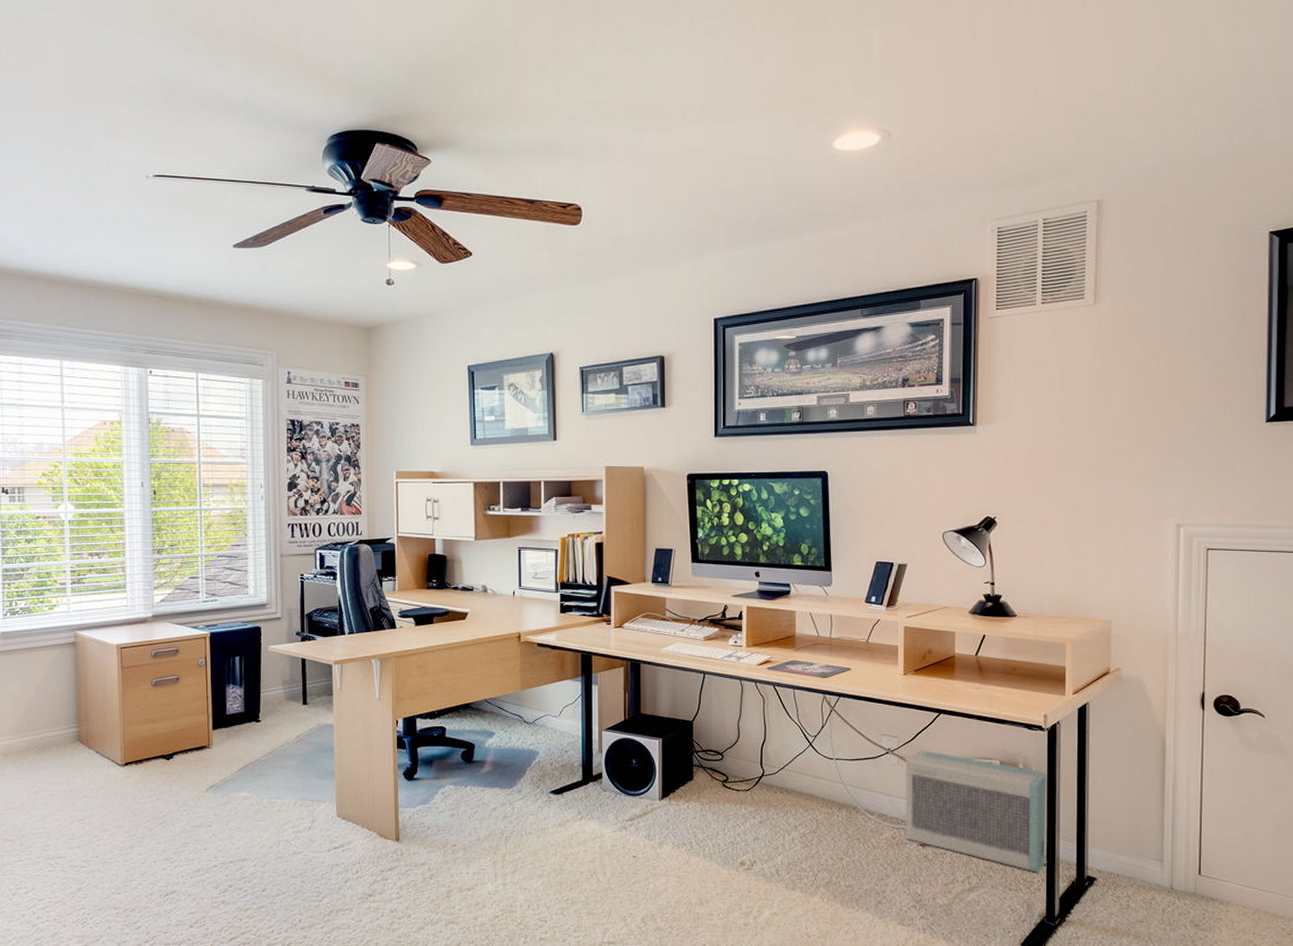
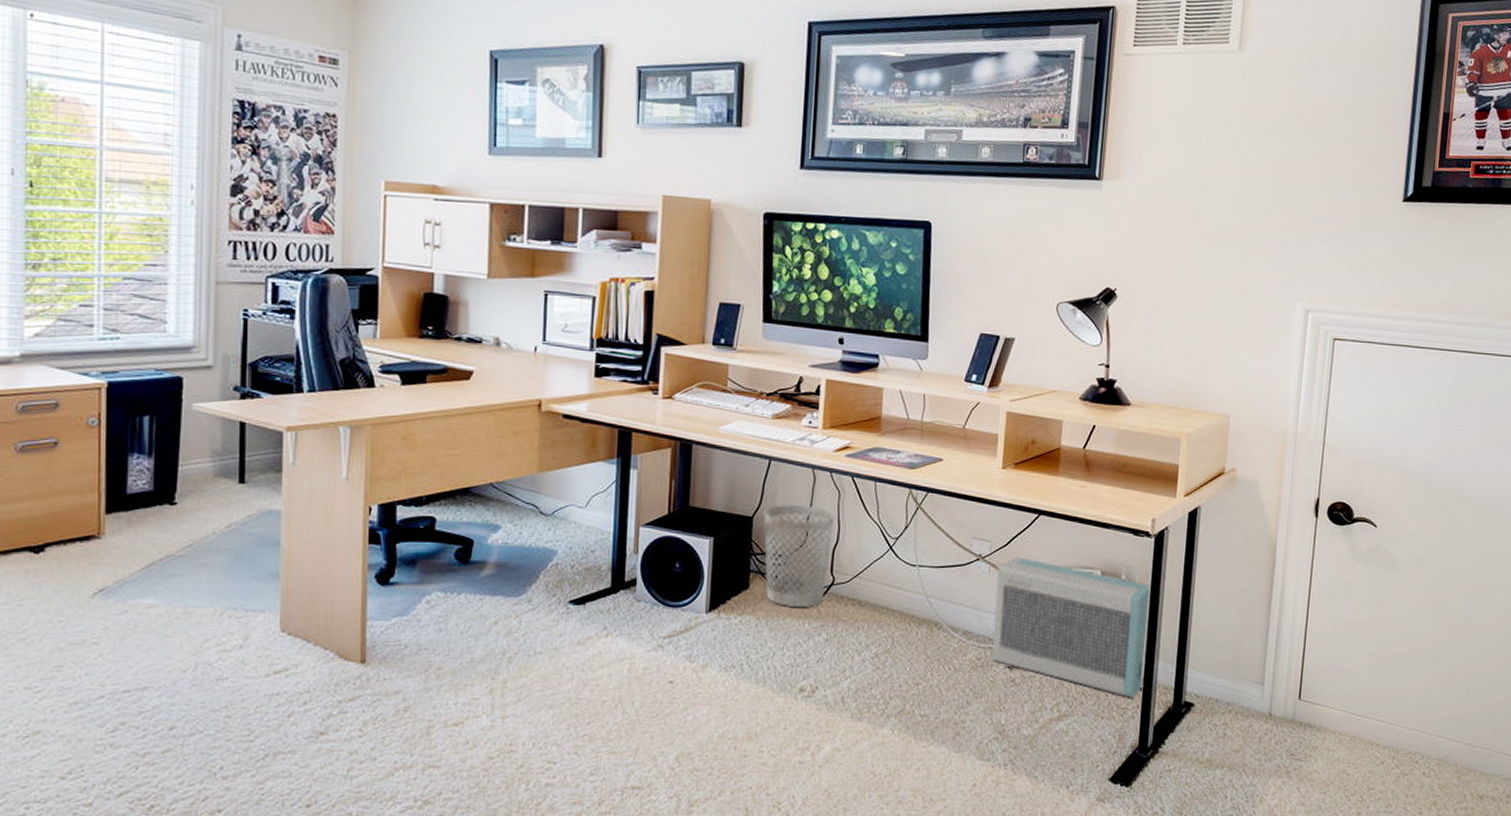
wastebasket: none [702,710,762,796] -> present [764,505,835,608]

